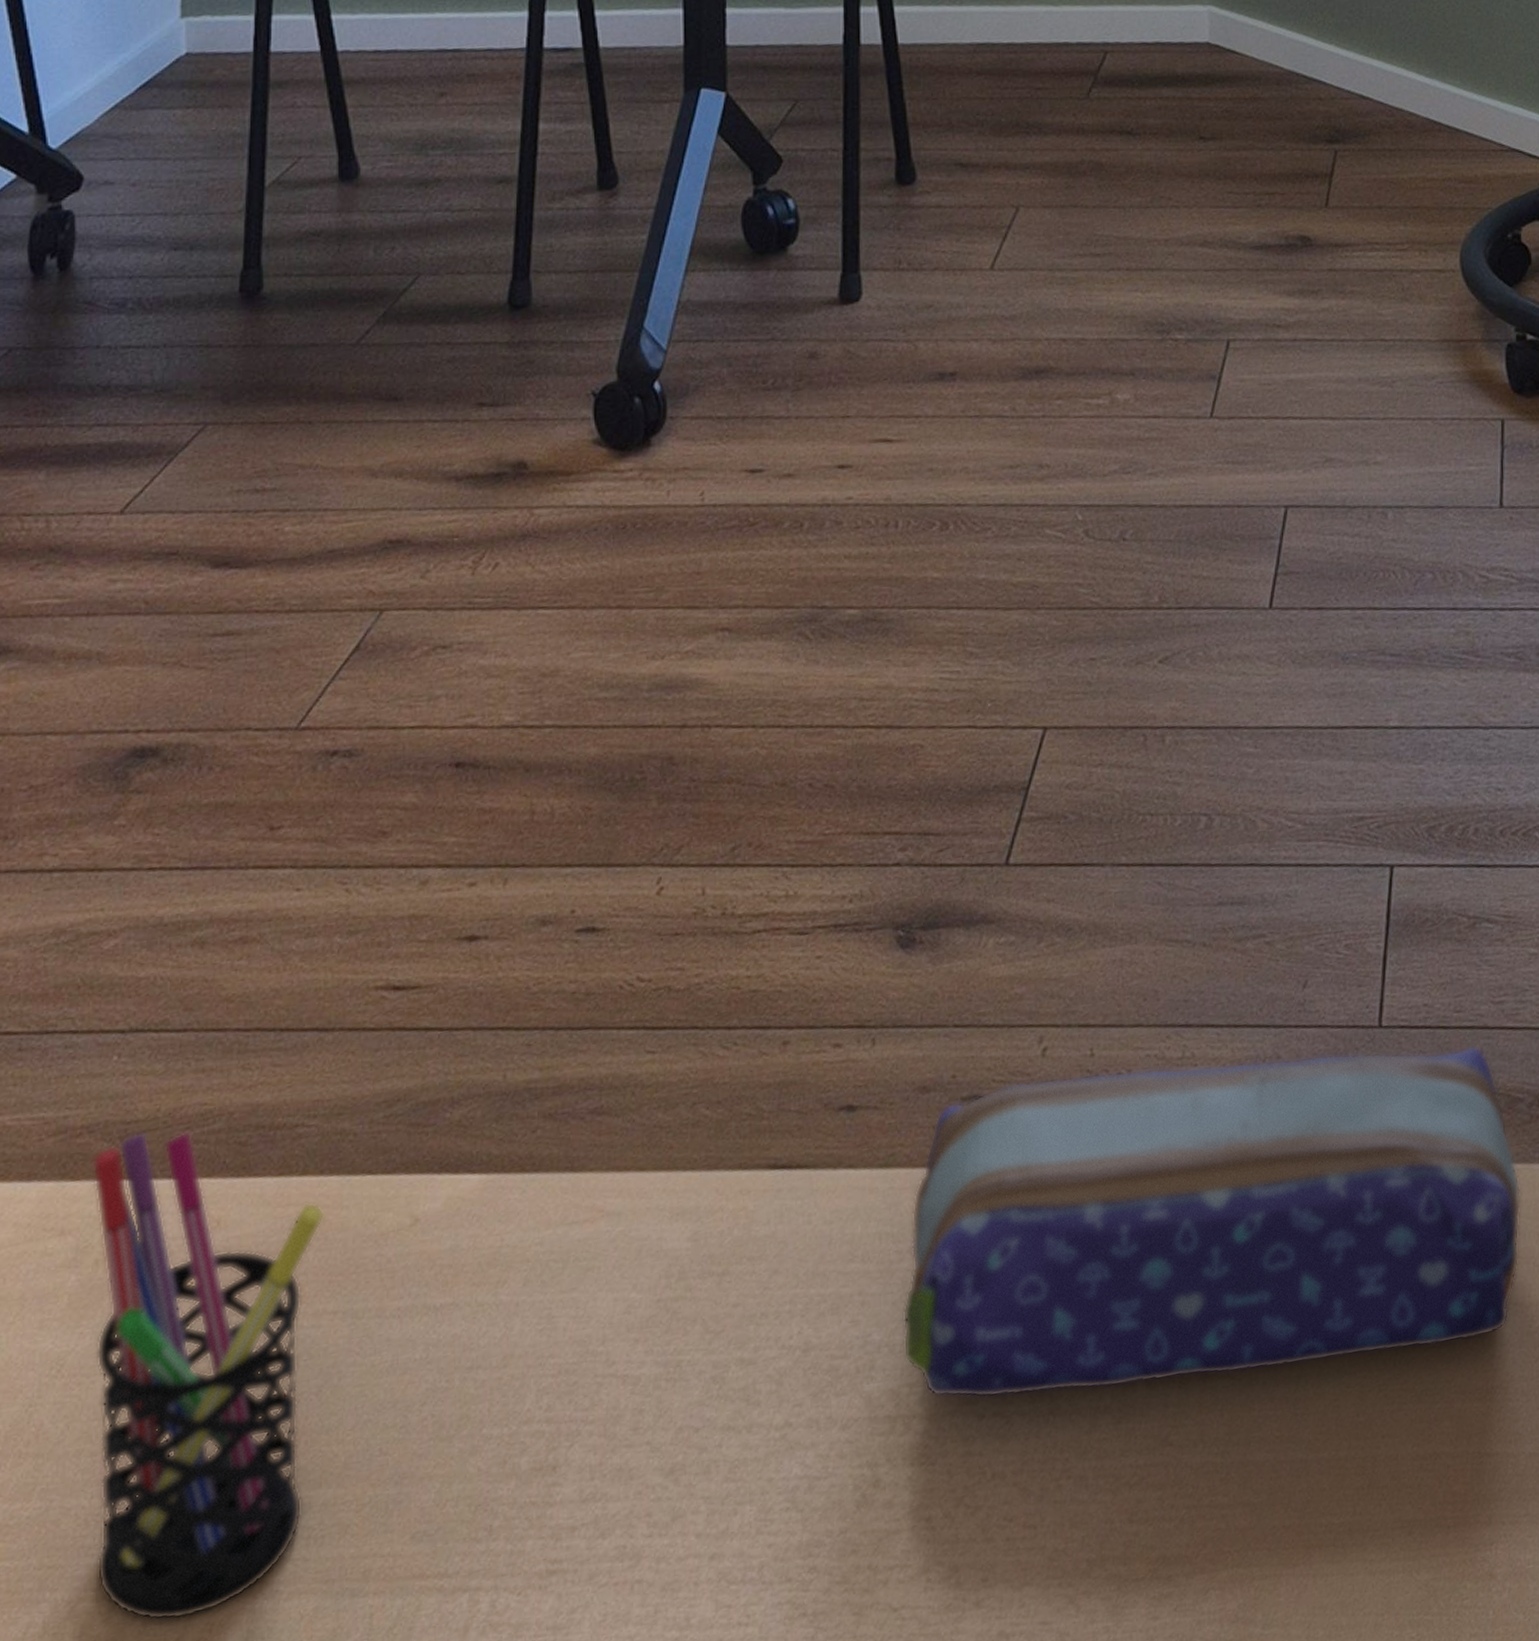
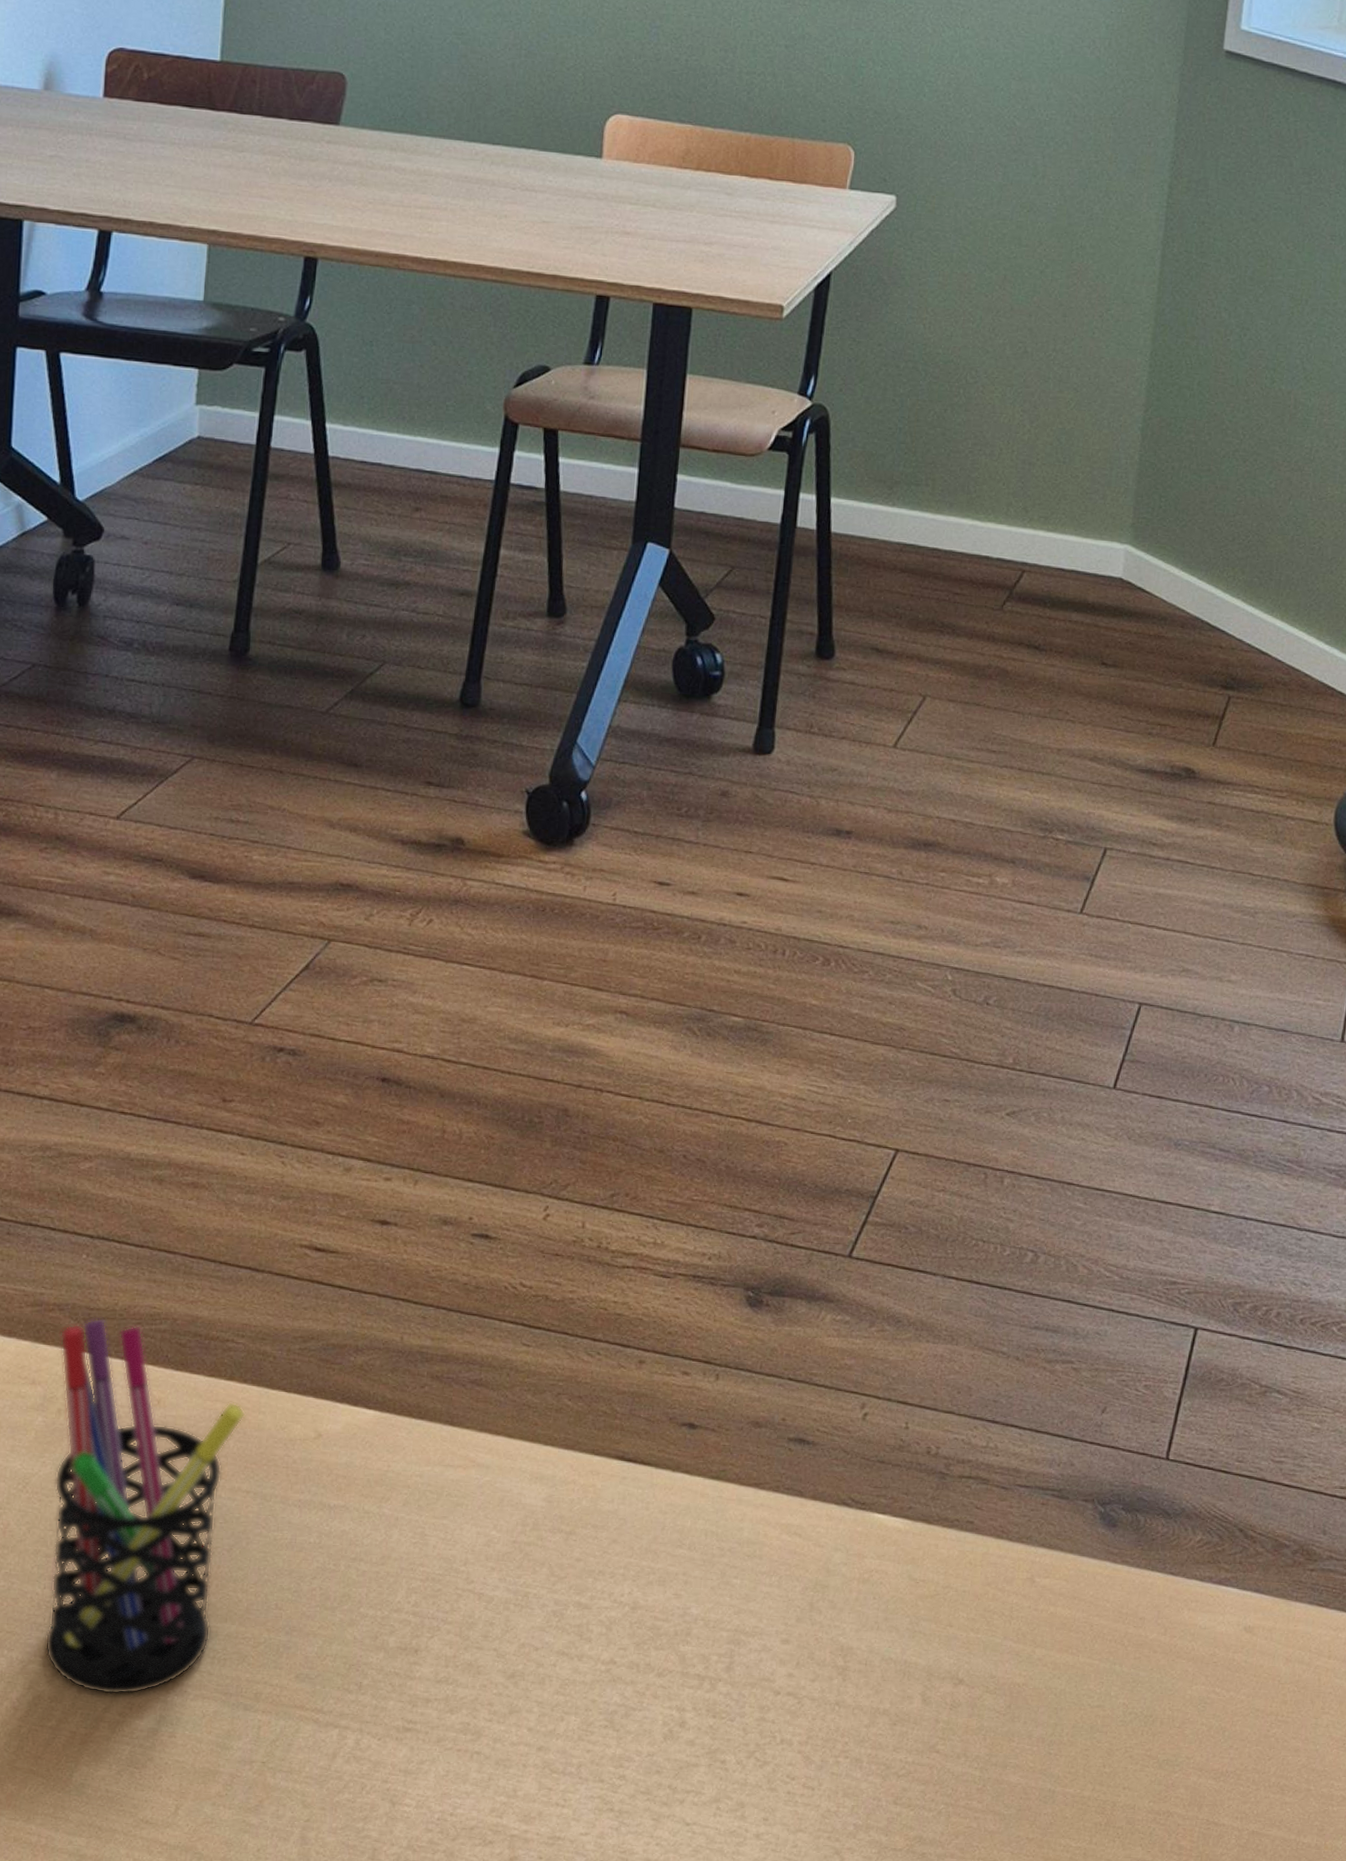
pencil case: present [902,1045,1521,1399] -> none [716,1435,1276,1729]

